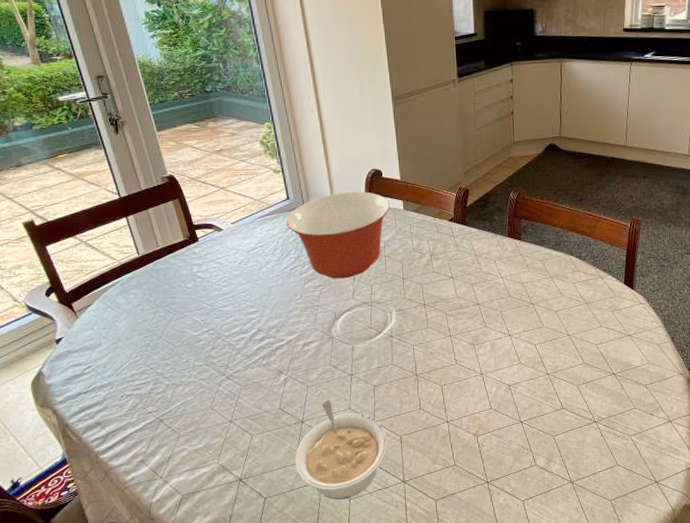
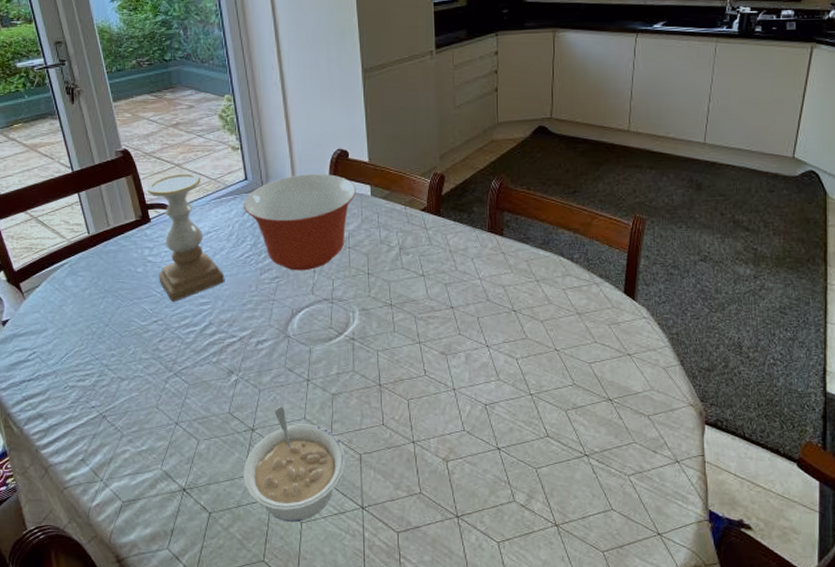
candle holder: none [193,195,272,313] -> present [146,173,225,302]

